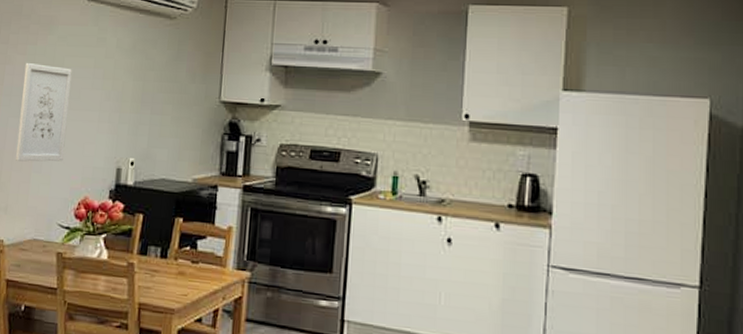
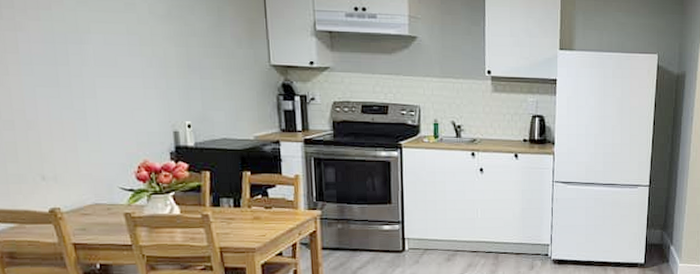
wall art: present [15,63,72,162] -> none [42,30,111,131]

